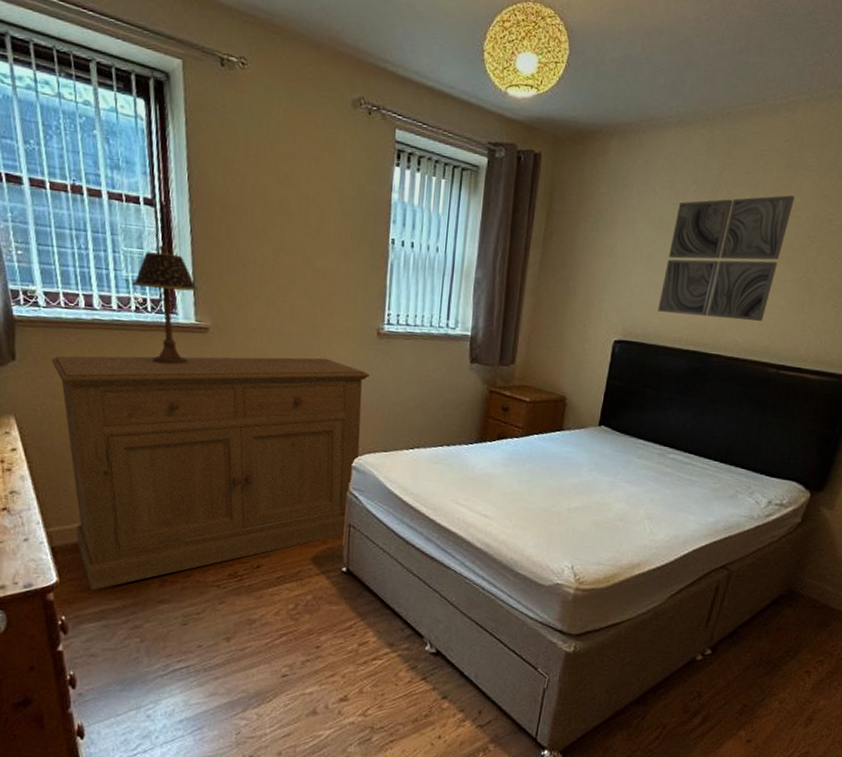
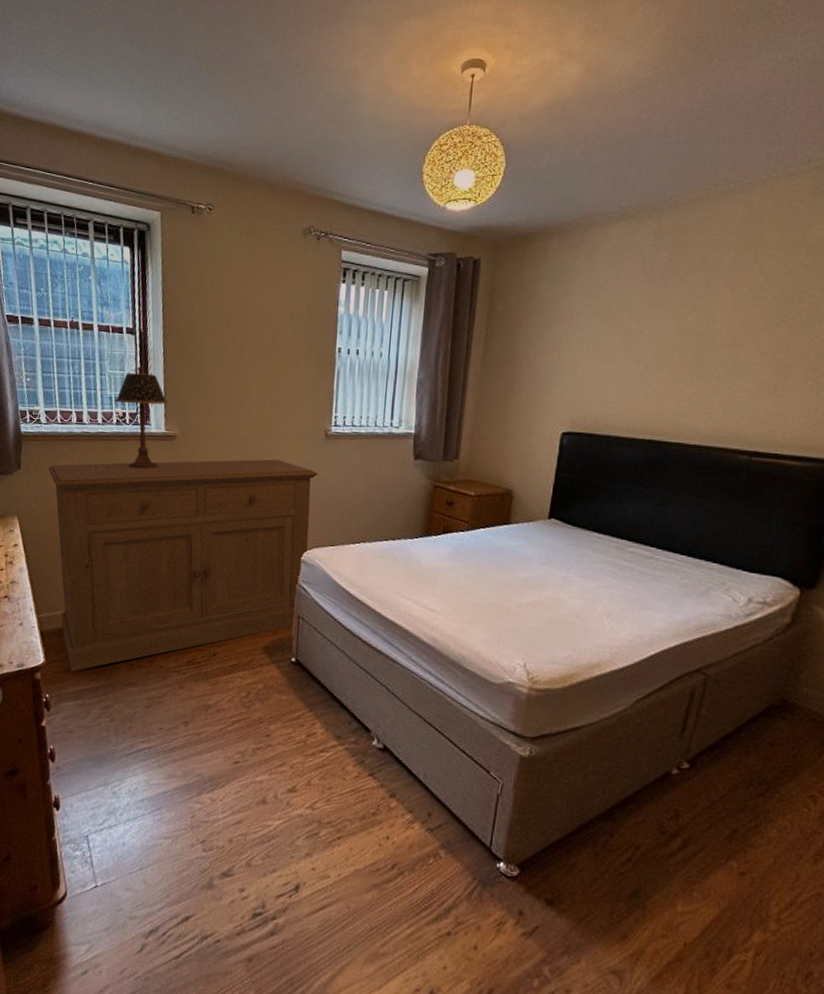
wall art: present [657,195,795,322] -> none [608,276,757,407]

